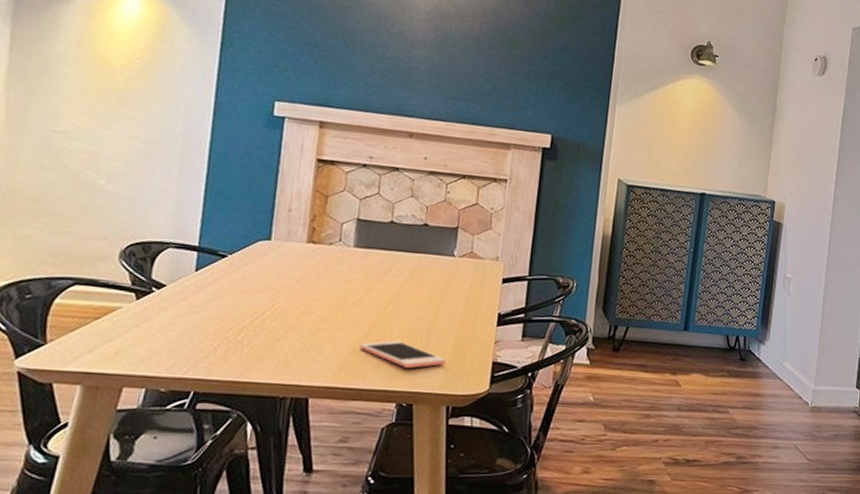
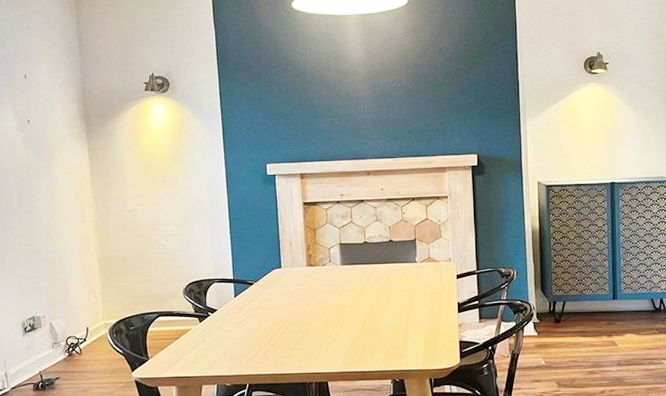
cell phone: present [360,340,446,368] -> none [358,332,423,352]

